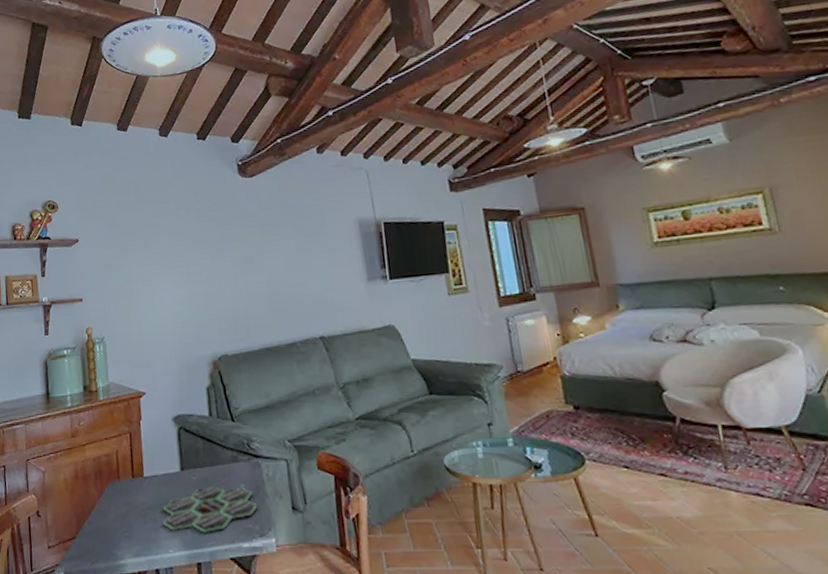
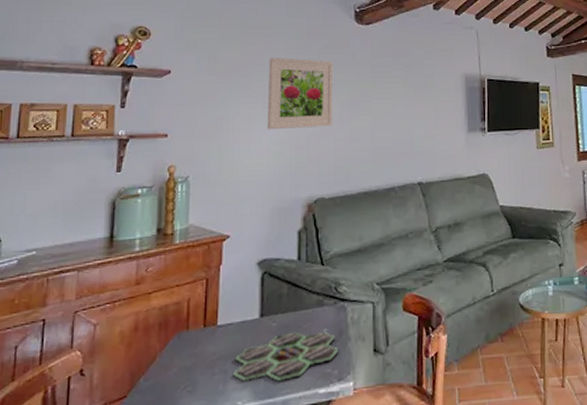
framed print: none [161,217,228,289] -> present [266,58,334,129]

